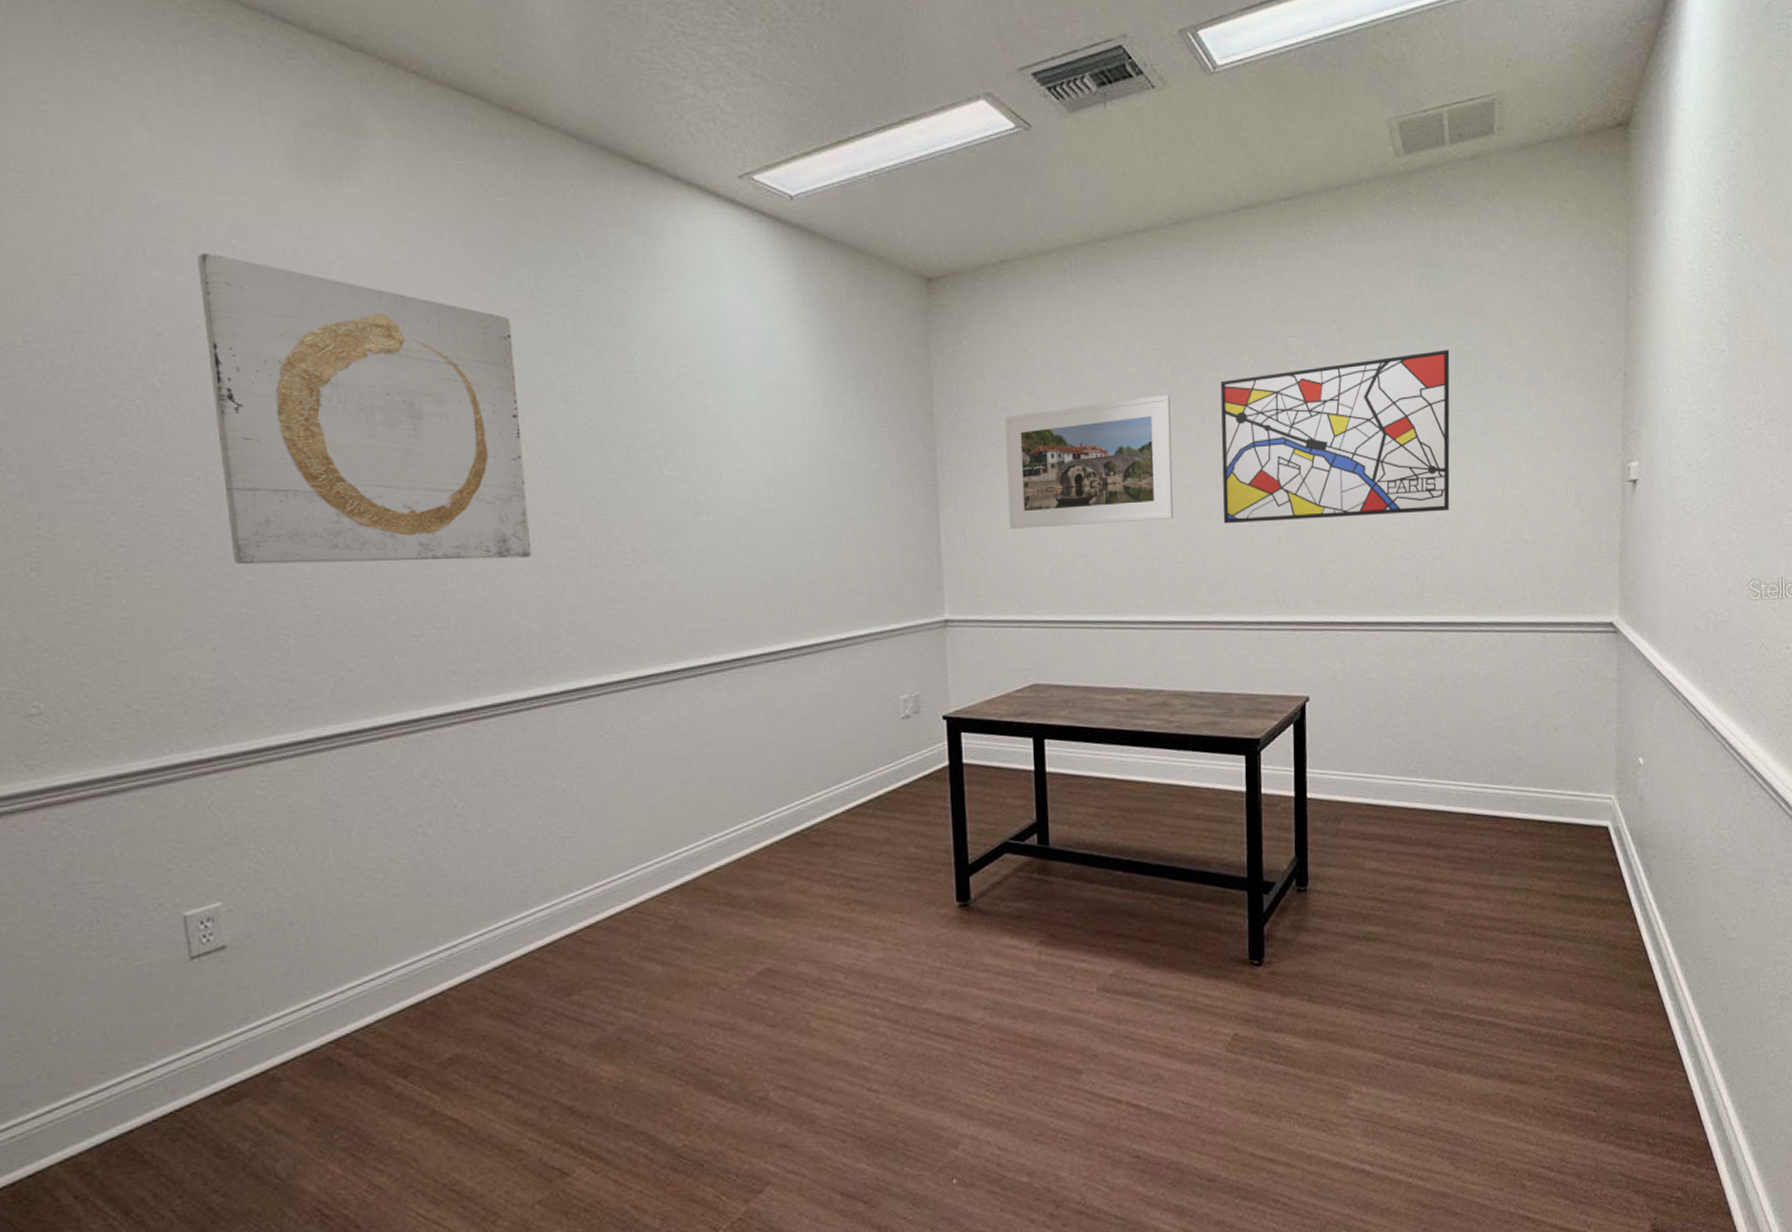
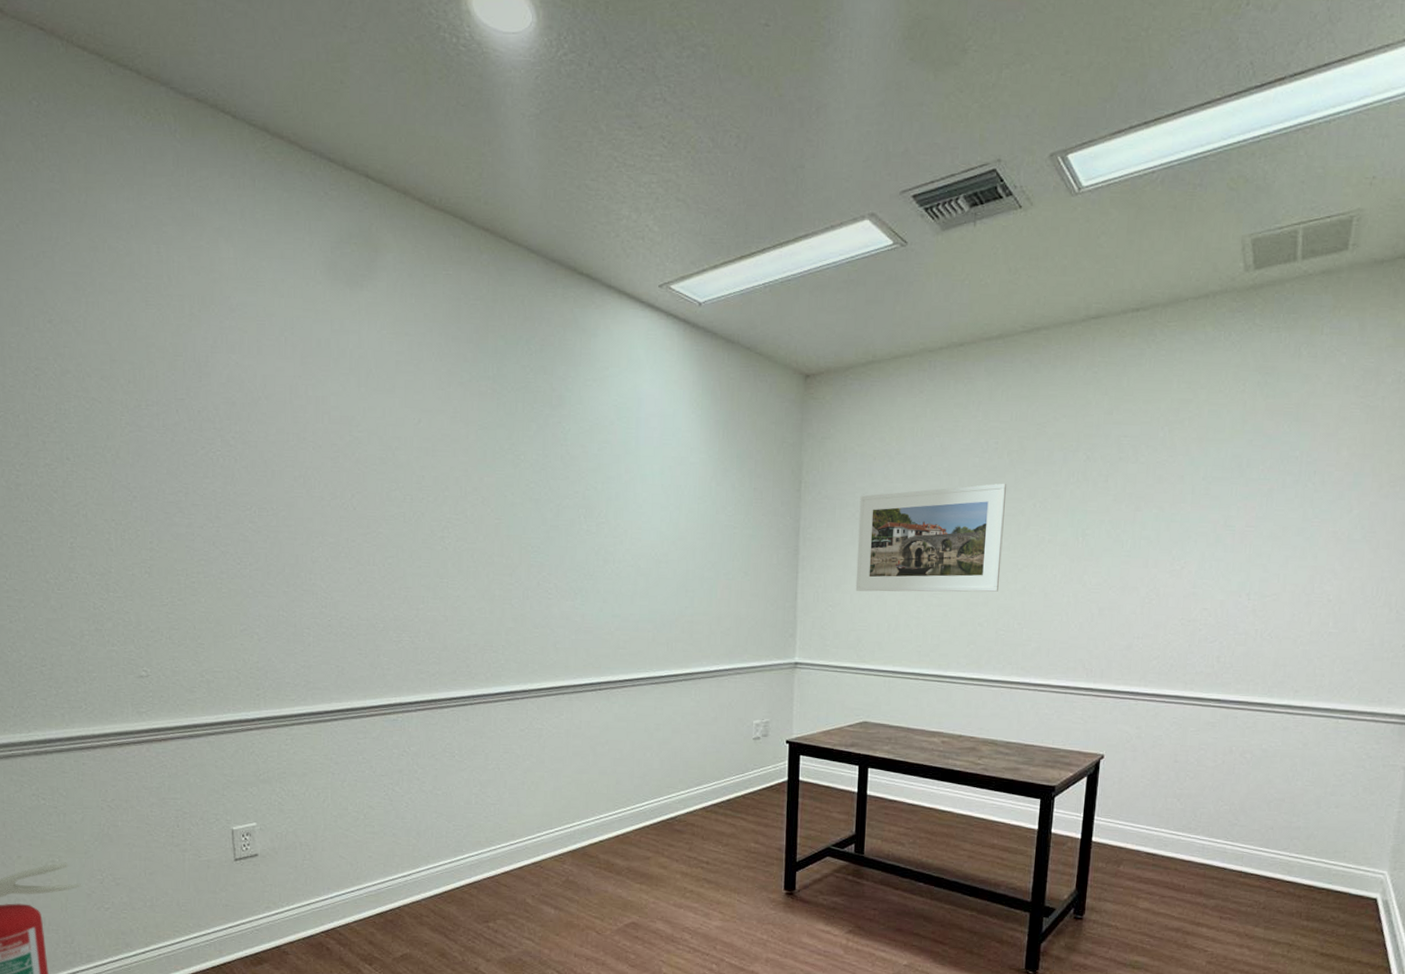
wall art: present [197,253,532,565] -> none [261,342,482,588]
wall art: present [1220,350,1450,524] -> none [1043,453,1276,602]

